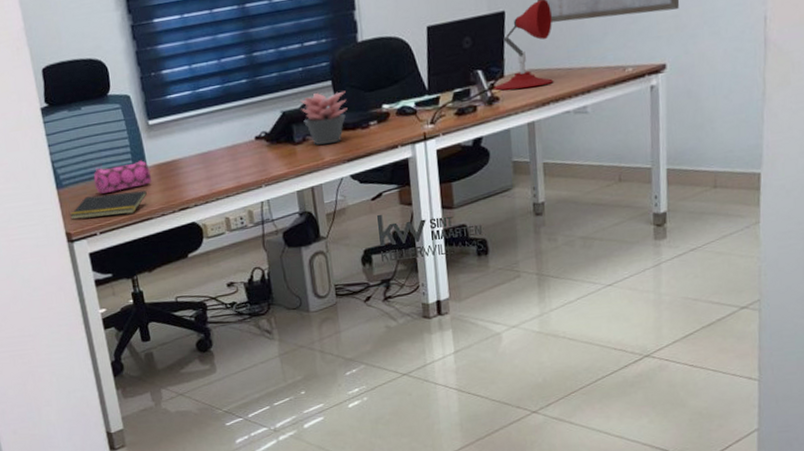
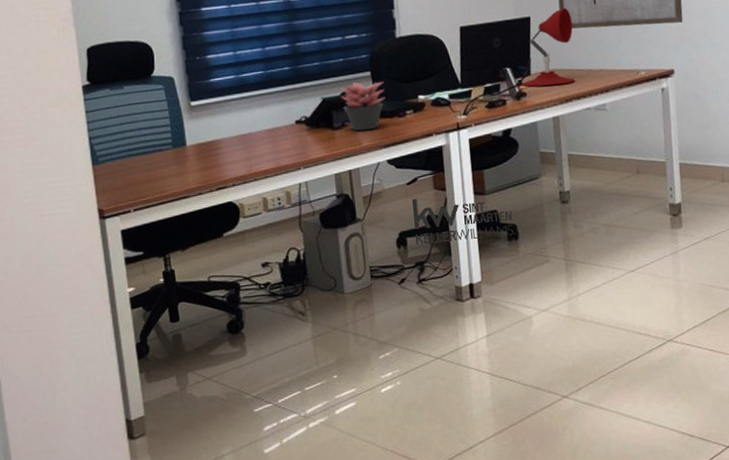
notepad: present [70,190,147,220] -> none [104,169,185,197]
pencil case: present [93,160,152,194] -> none [131,139,191,171]

